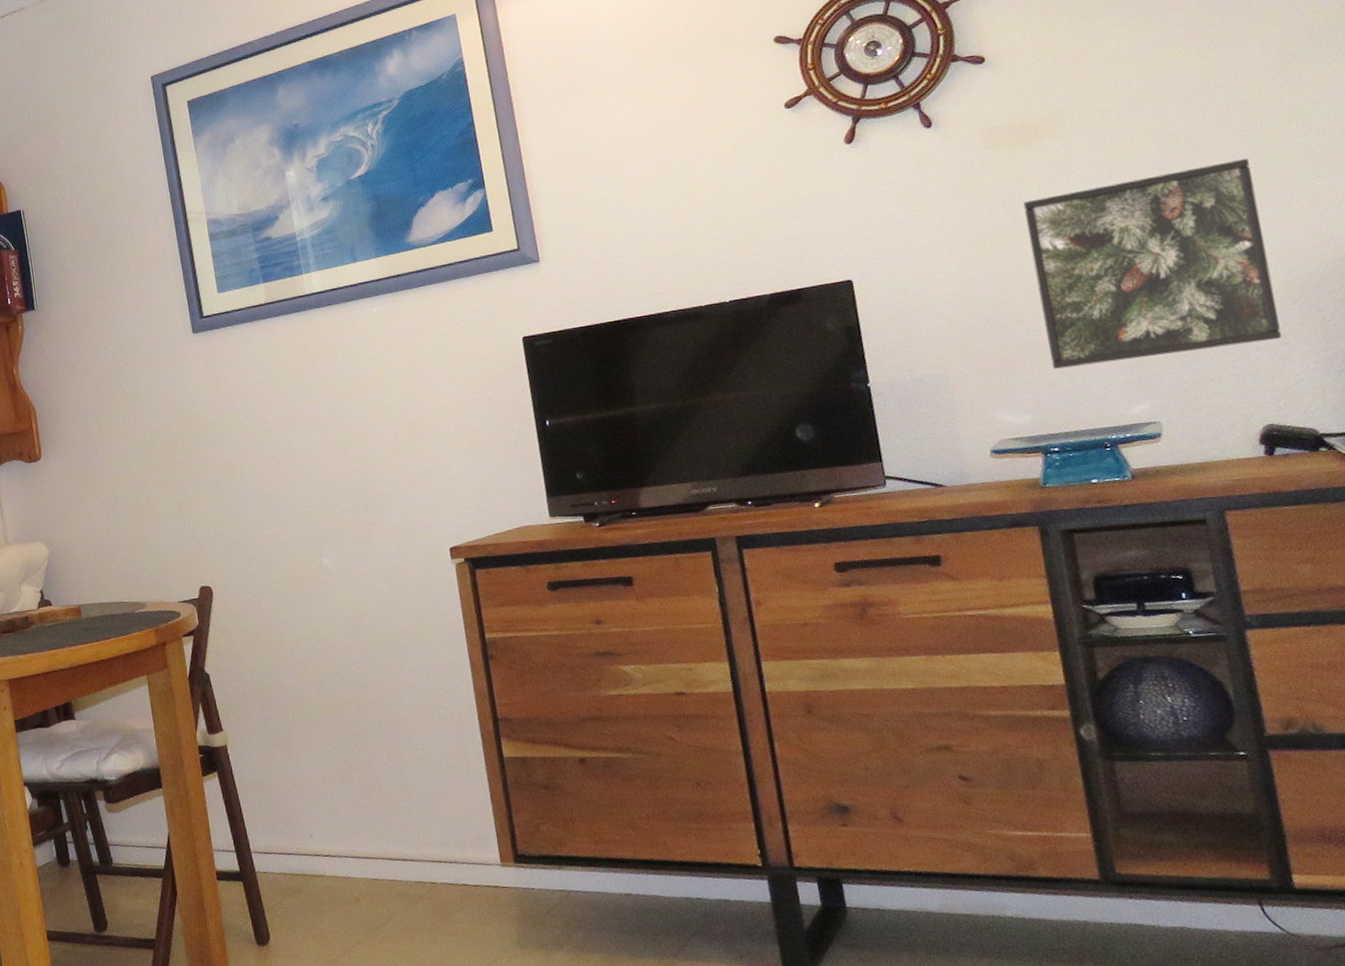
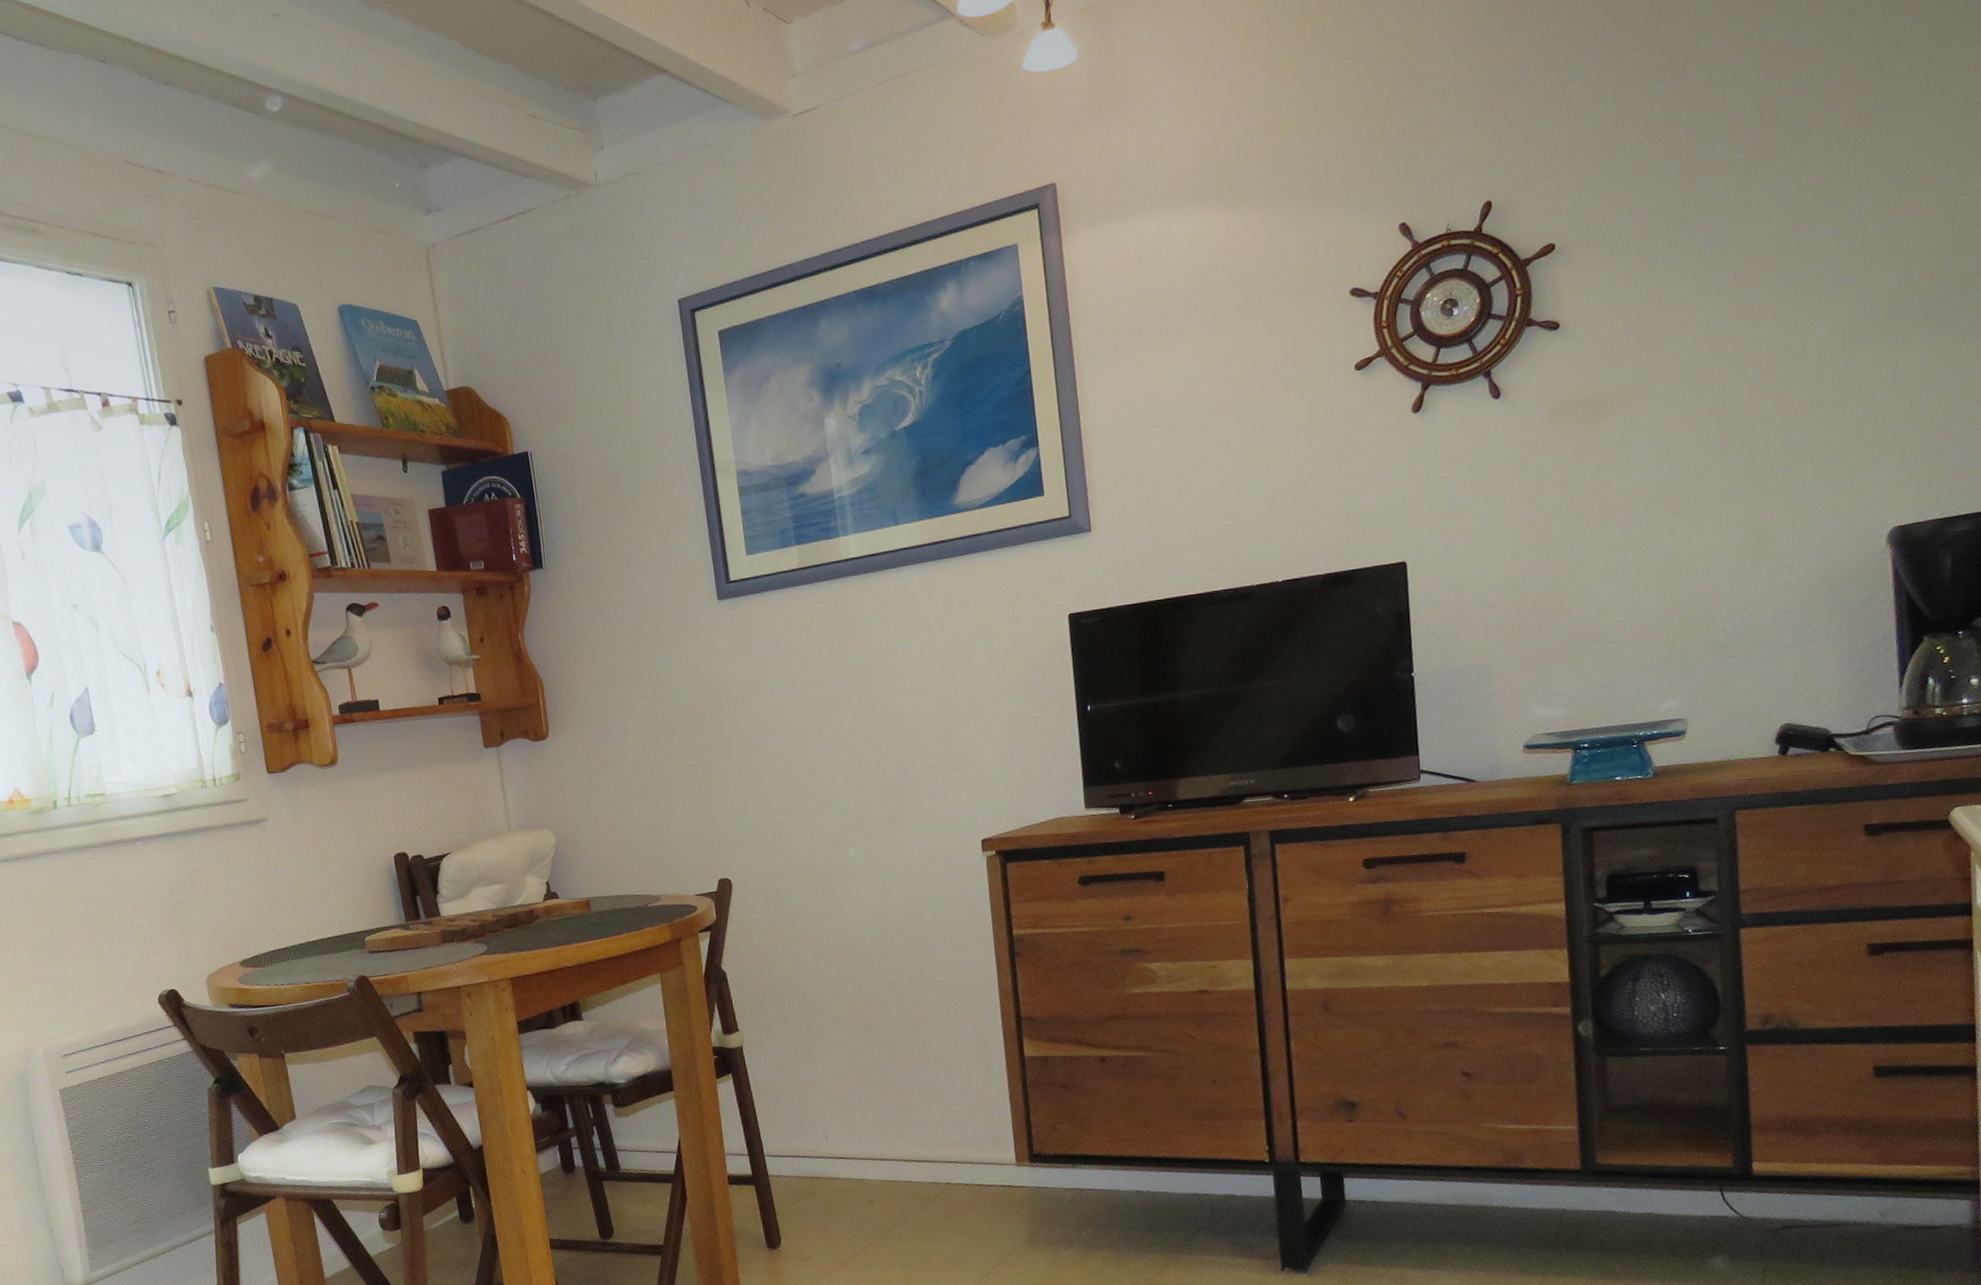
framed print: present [1023,159,1282,369] -> none [1581,446,1809,662]

